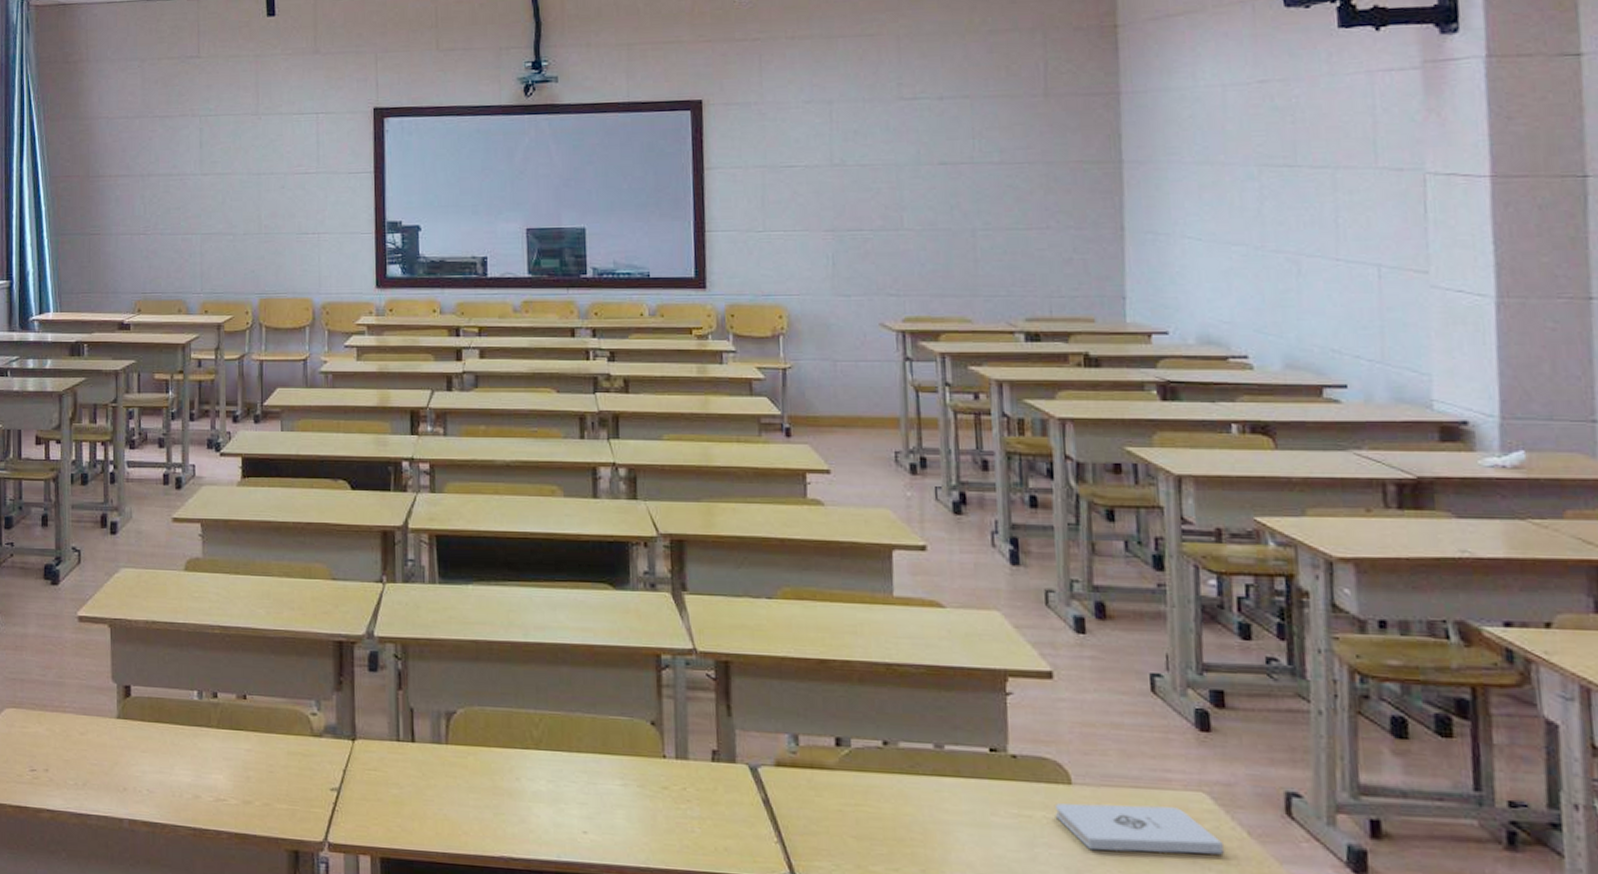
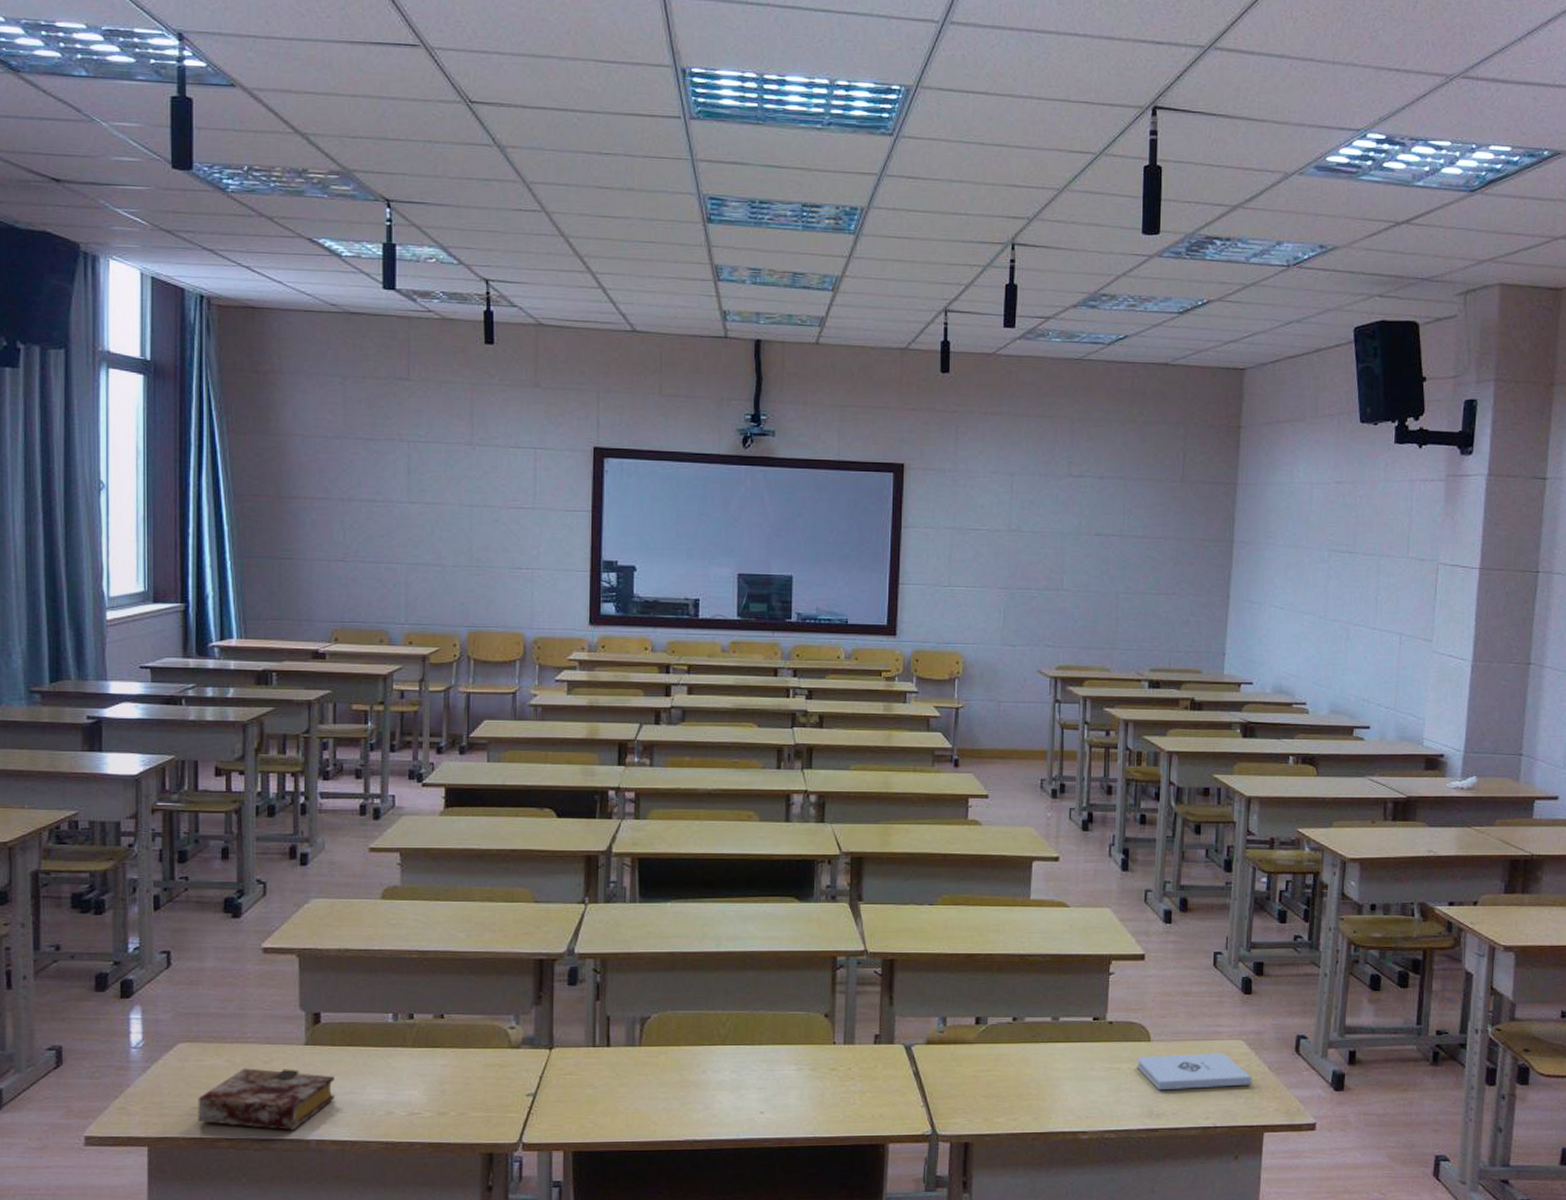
book: none [23,738,145,807] -> present [198,1068,335,1131]

